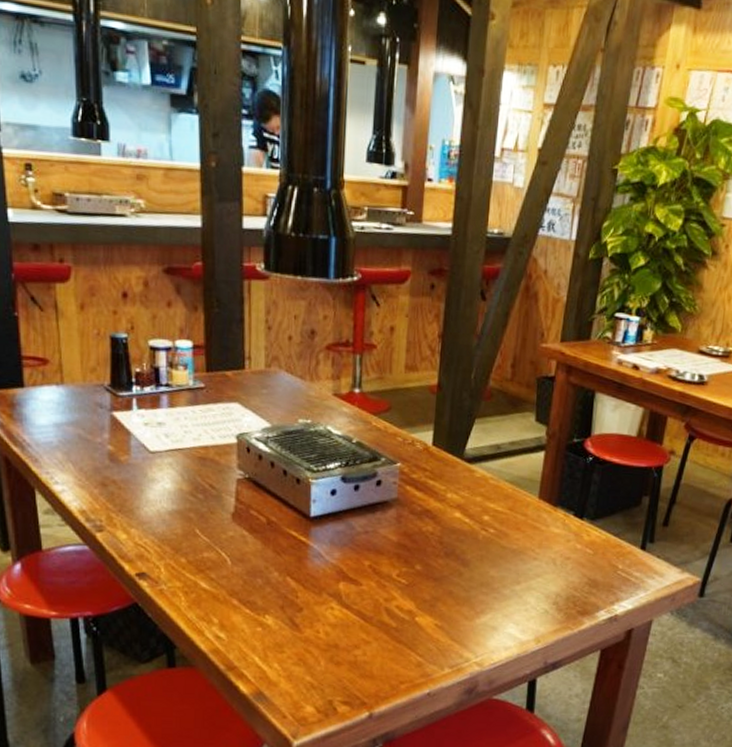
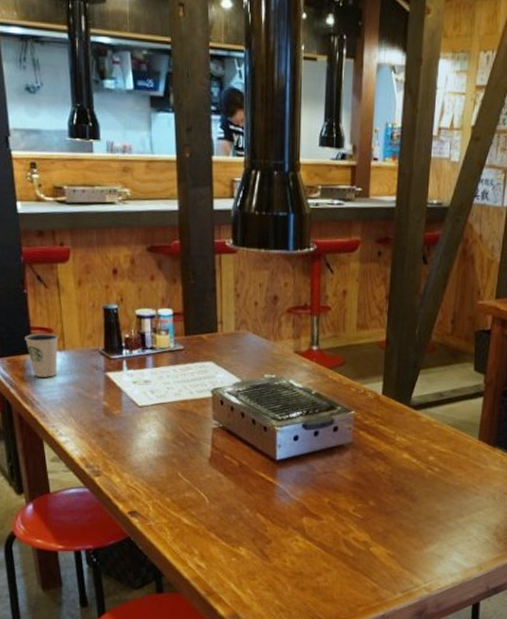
dixie cup: none [15,363,56,416] -> present [25,332,59,377]

